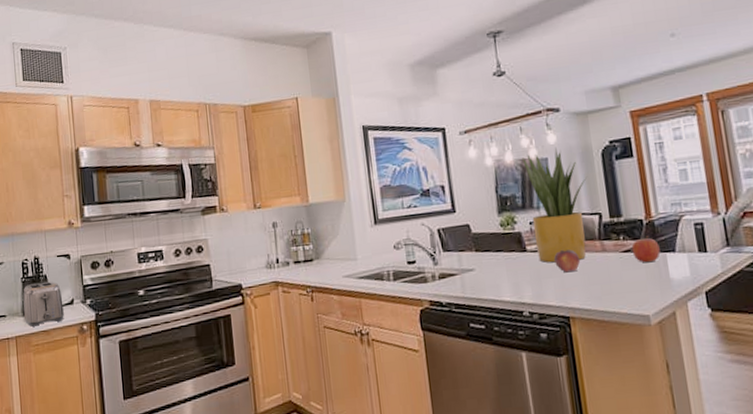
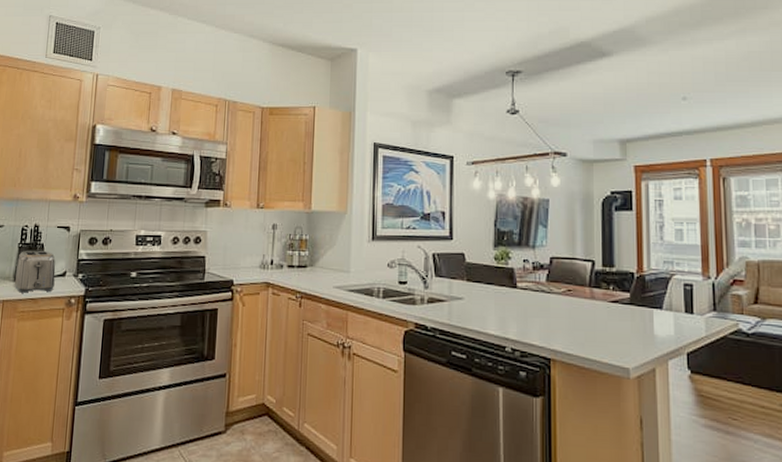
planter: present [522,147,588,263] -> none [525,190,586,304]
fruit: present [554,249,581,273] -> none [543,291,569,315]
fruit: present [631,236,661,263] -> none [620,289,648,316]

